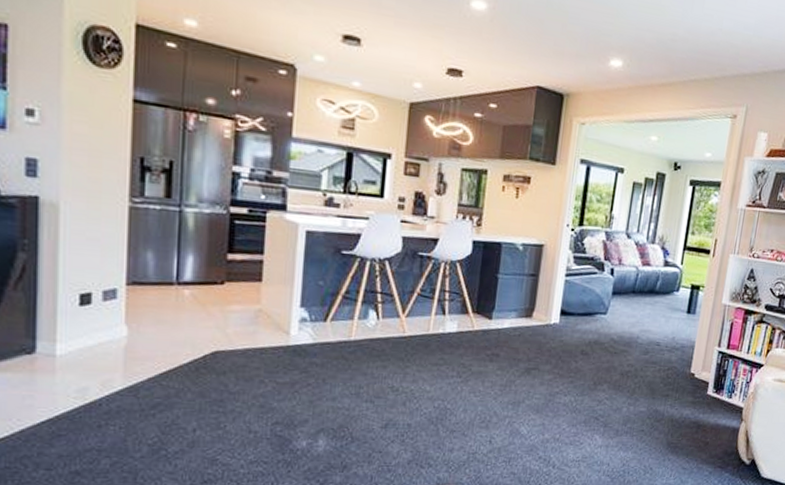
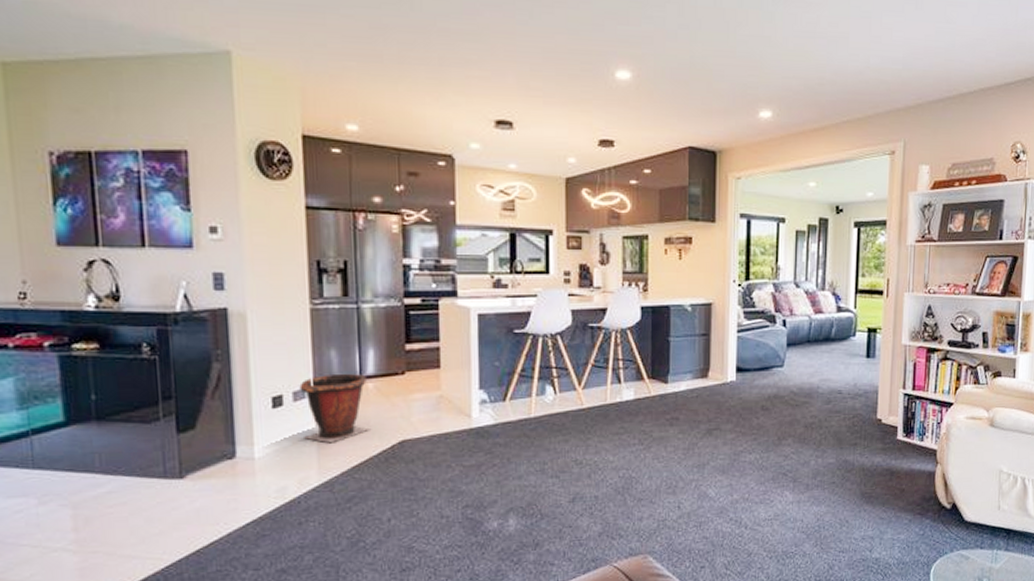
waste bin: none [111,276,183,347] -> present [299,373,370,442]

